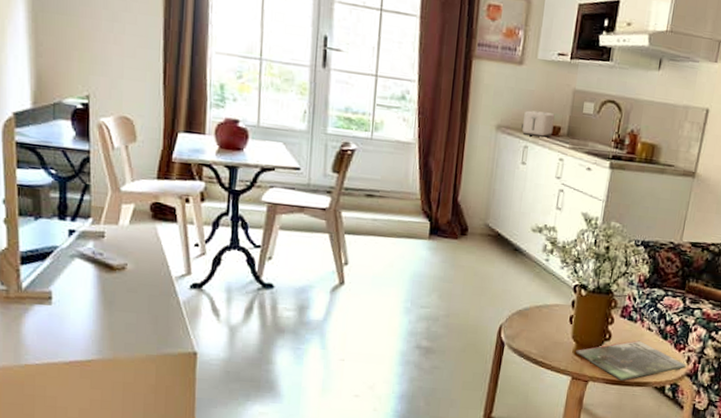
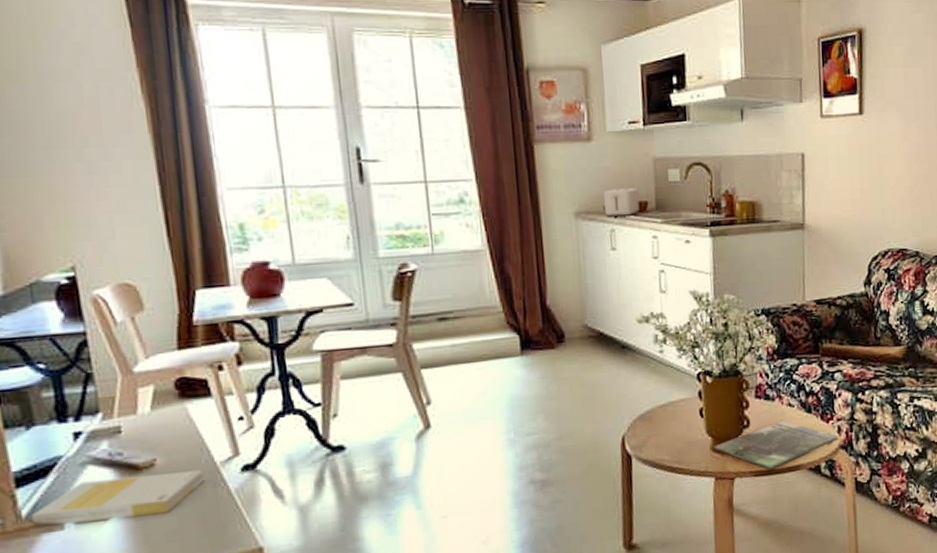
book: none [29,270,161,309] -> present [31,470,204,528]

